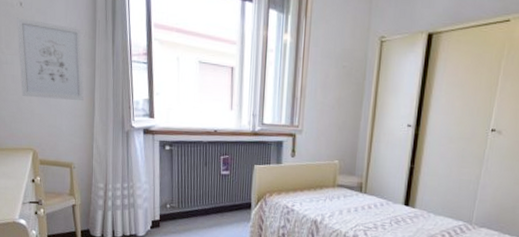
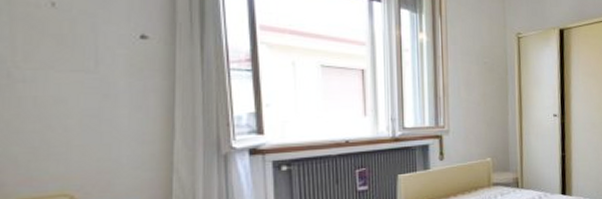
wall art: present [17,17,84,100] -> none [44,21,157,125]

